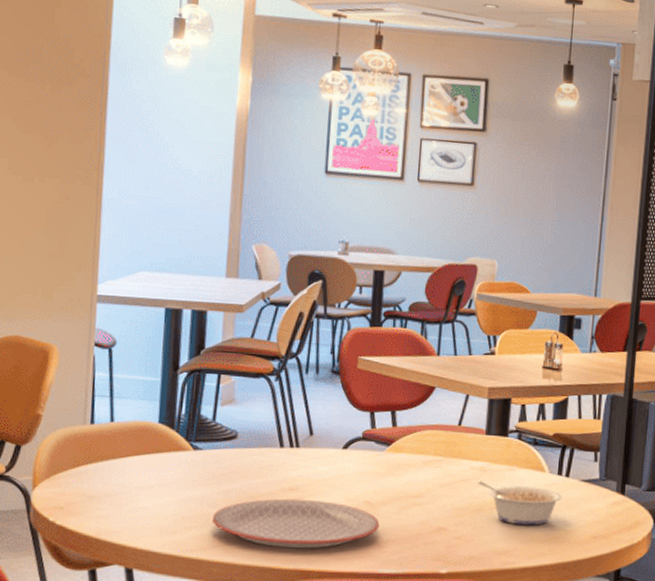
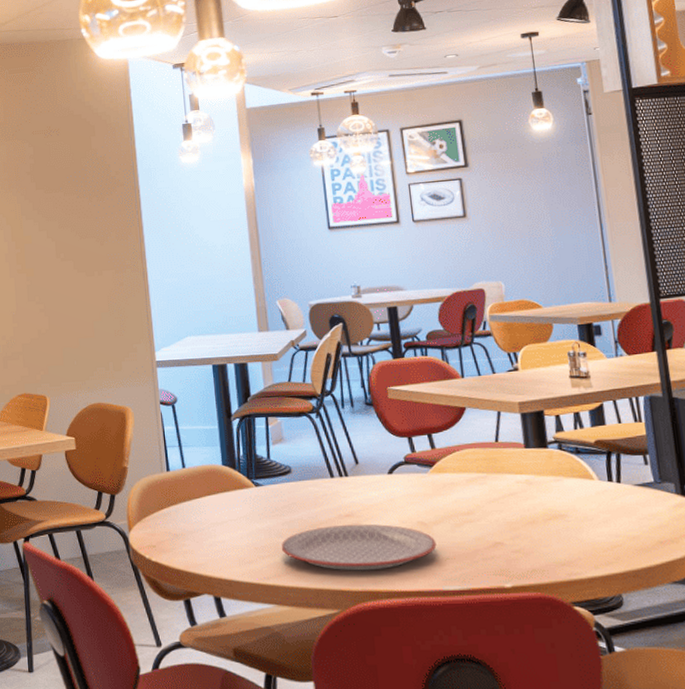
legume: present [478,481,562,526] -> none [526,494,618,535]

